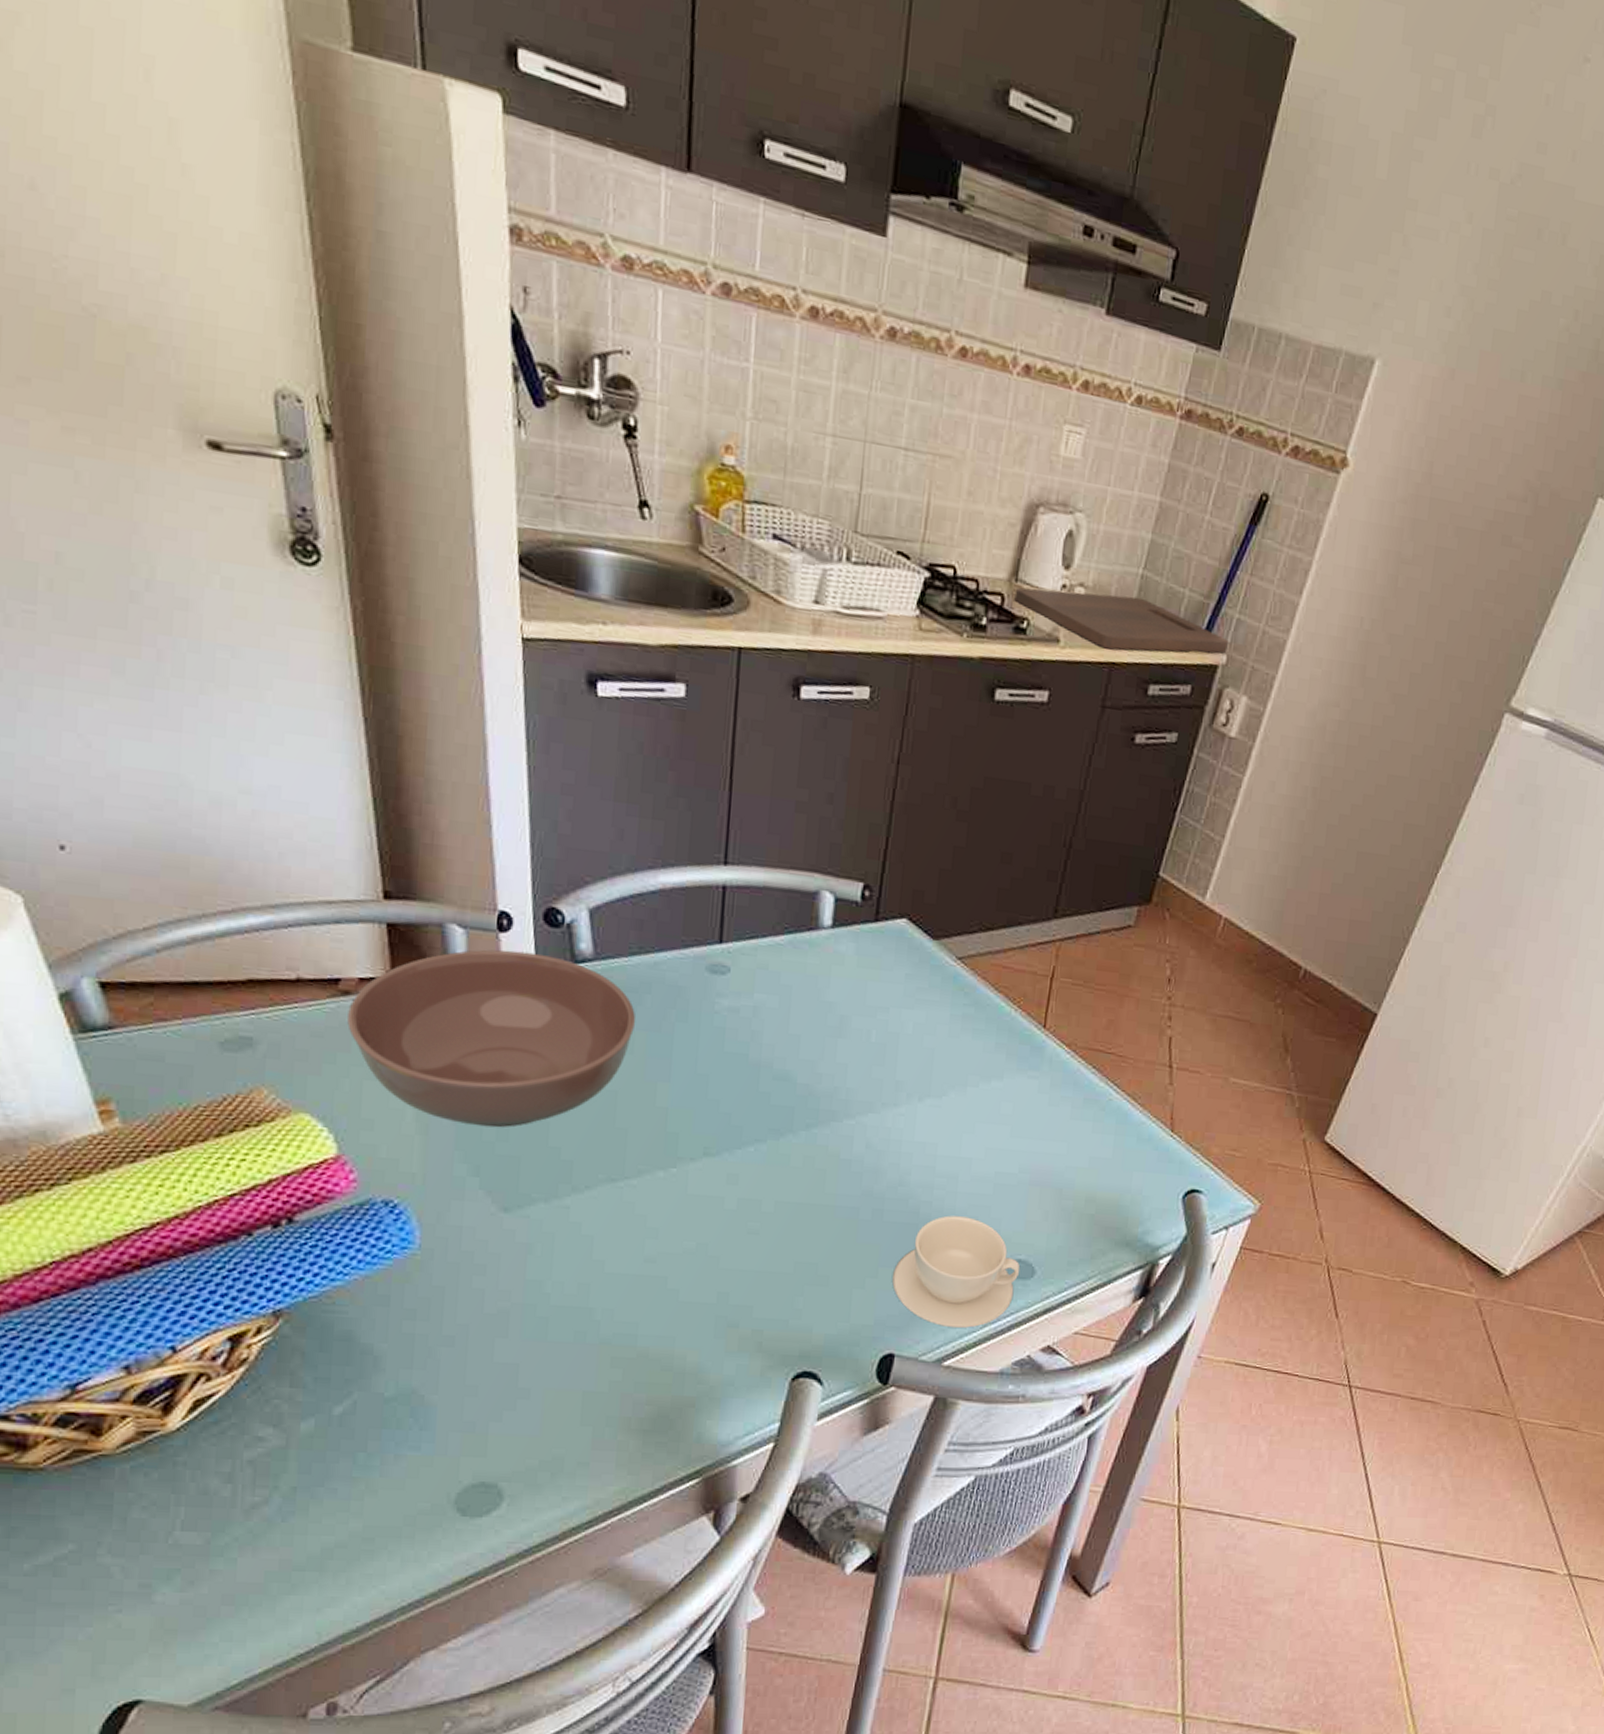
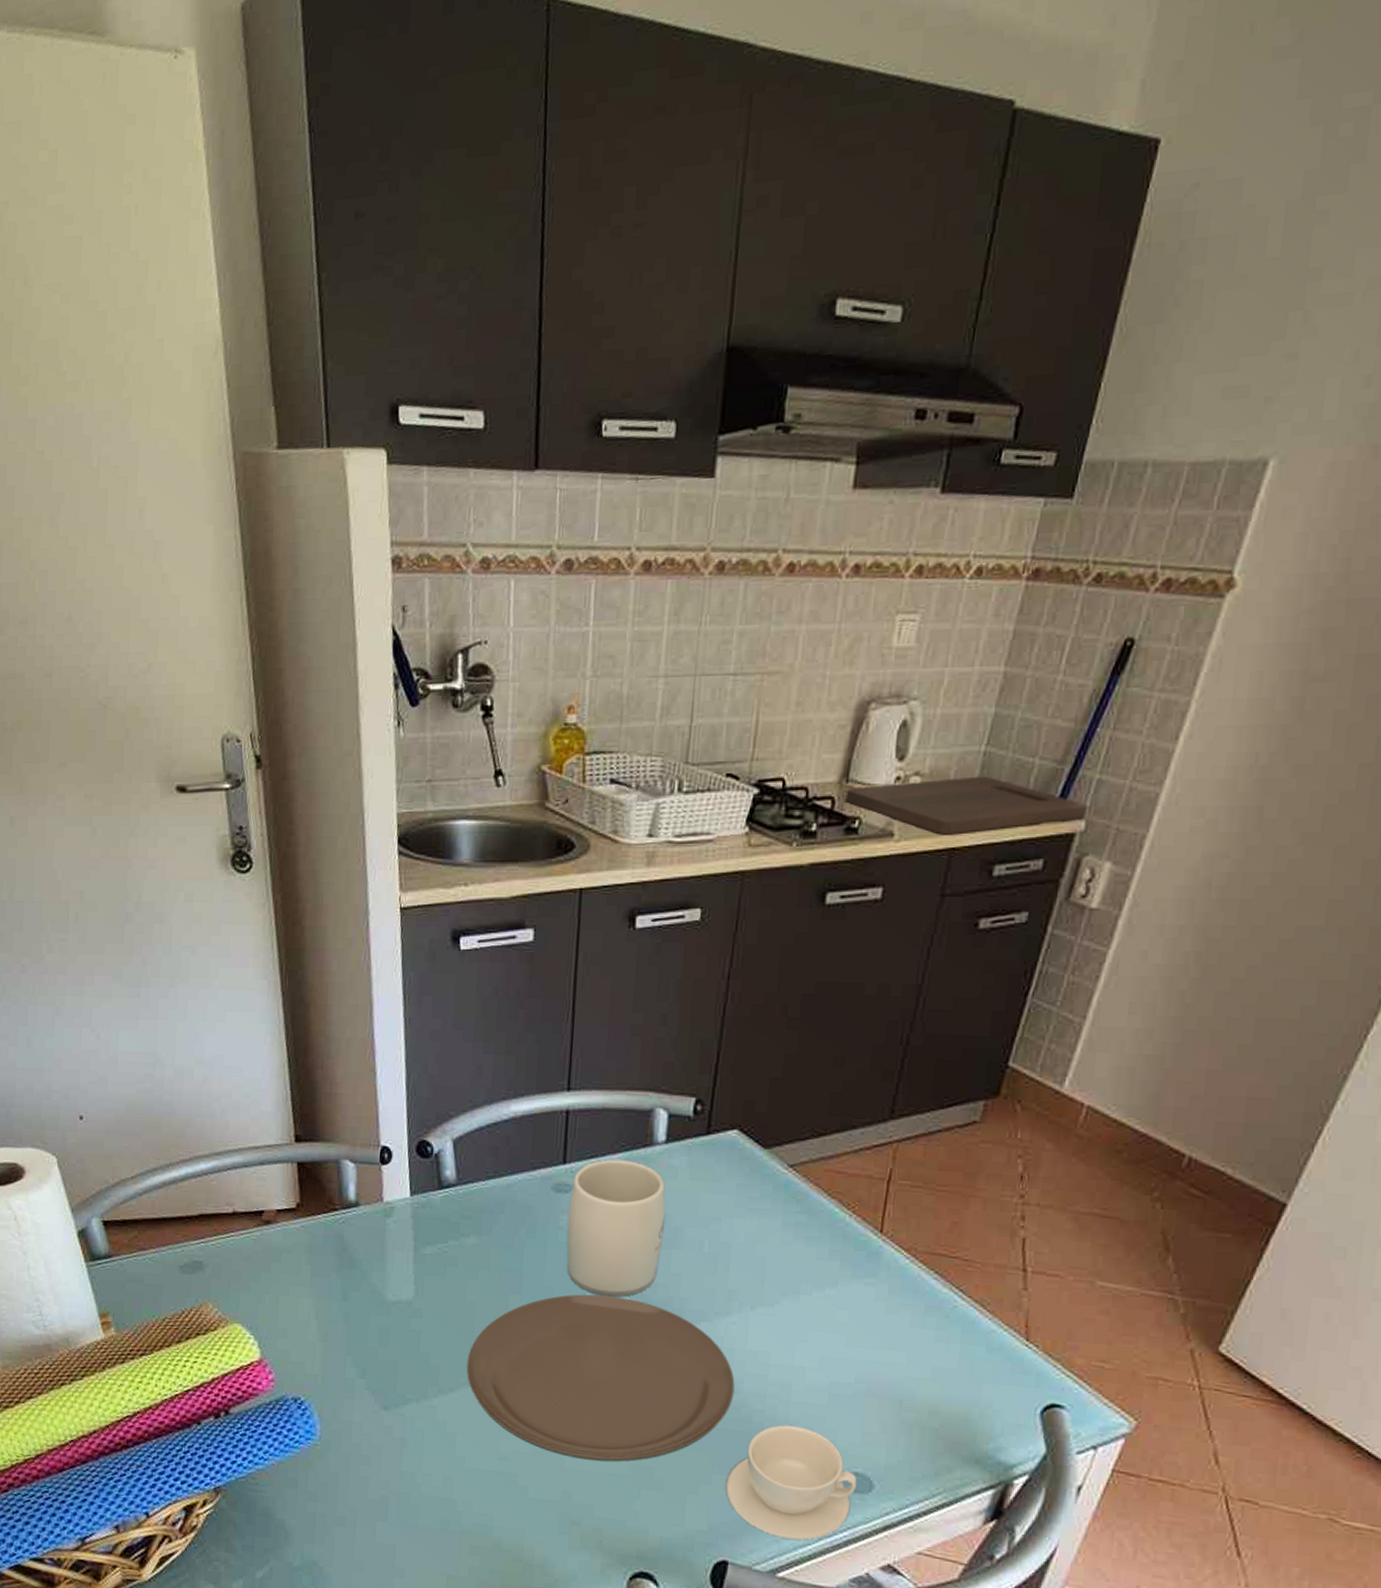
bowl: present [347,949,636,1128] -> none [268,1180,492,1336]
plate: none [606,1083,902,1260] -> present [466,1294,735,1462]
mug: none [722,941,832,1087] -> present [566,1159,666,1297]

